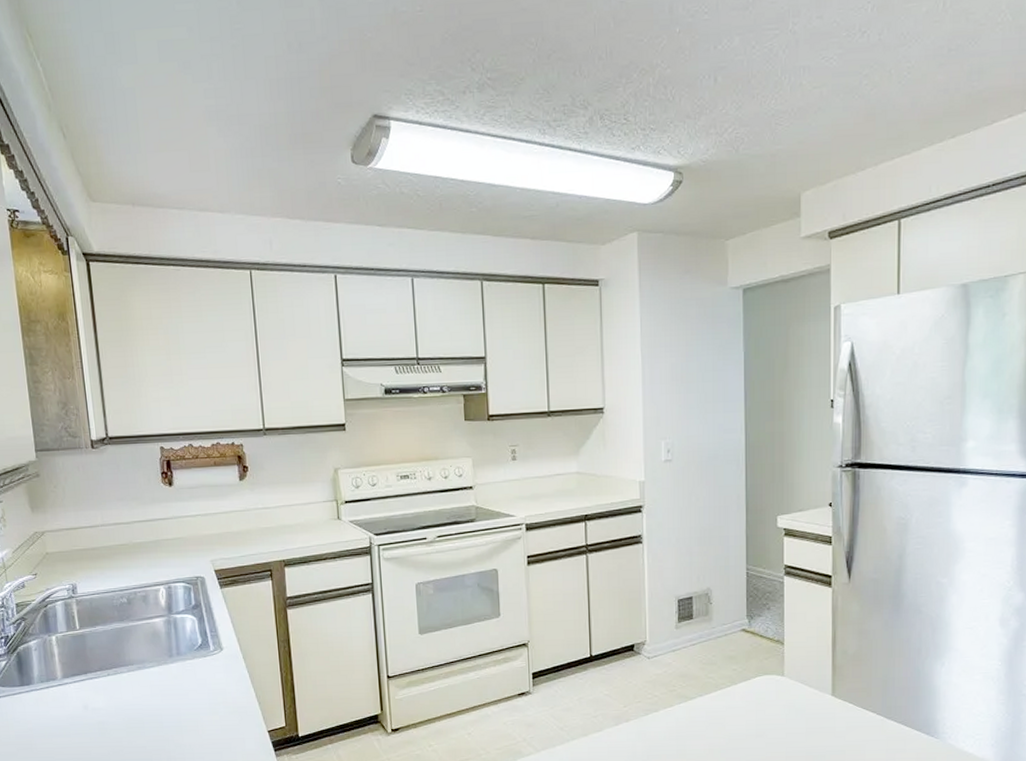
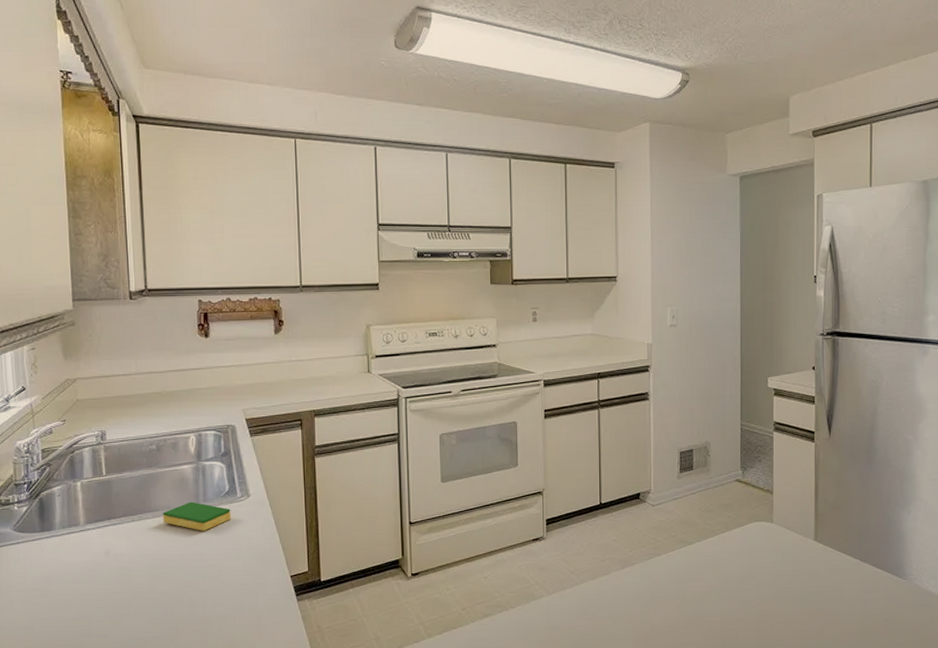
dish sponge: none [137,655,206,685] -> present [163,501,231,531]

